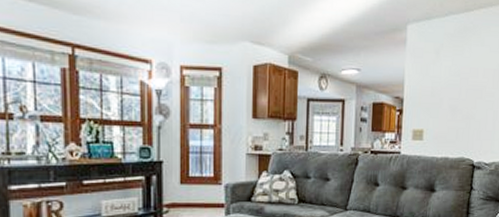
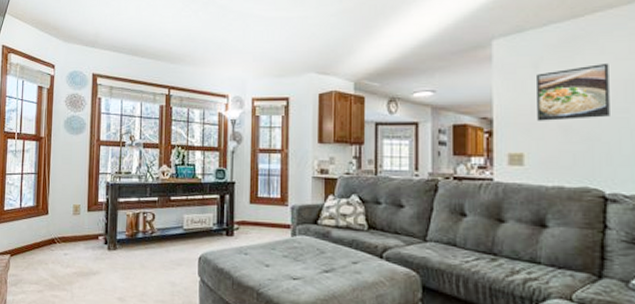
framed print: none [435,53,486,102] -> present [535,62,610,121]

